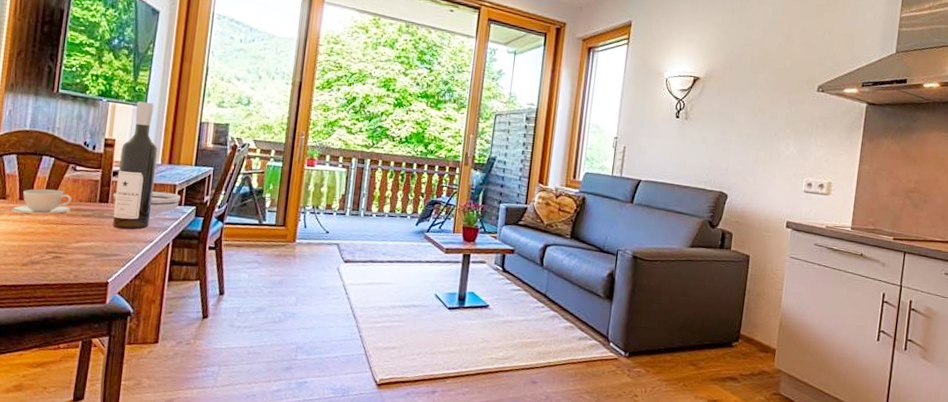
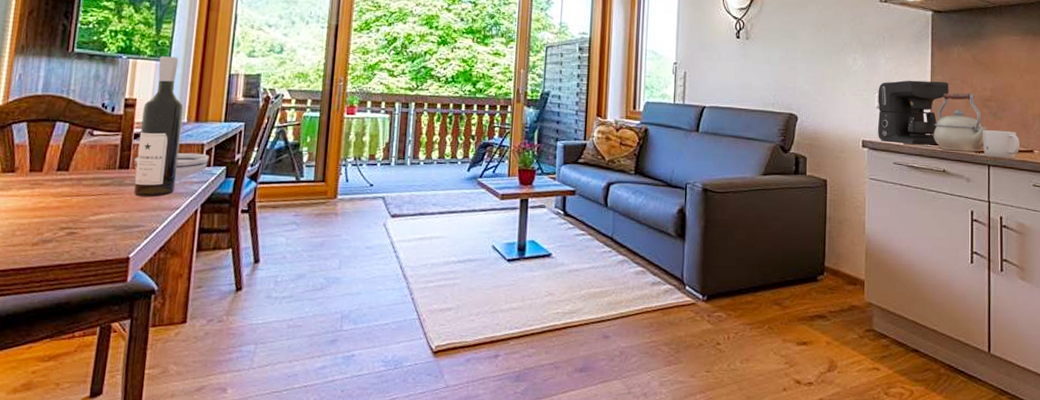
teacup: present [11,188,72,215] -> none [20,157,89,188]
coffee maker: none [802,167,875,232] -> present [878,80,949,146]
kettle: none [854,182,908,241] -> present [933,92,988,153]
mug: none [901,219,937,249] -> present [982,129,1020,160]

